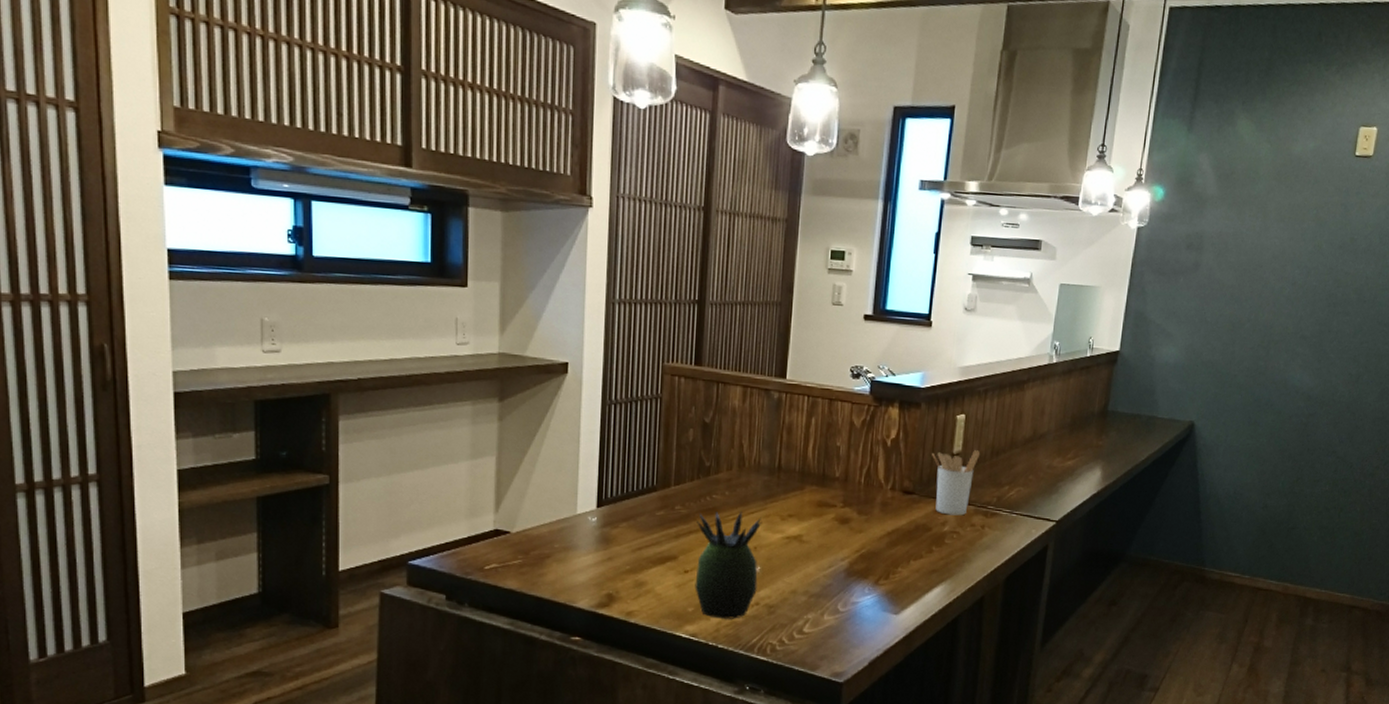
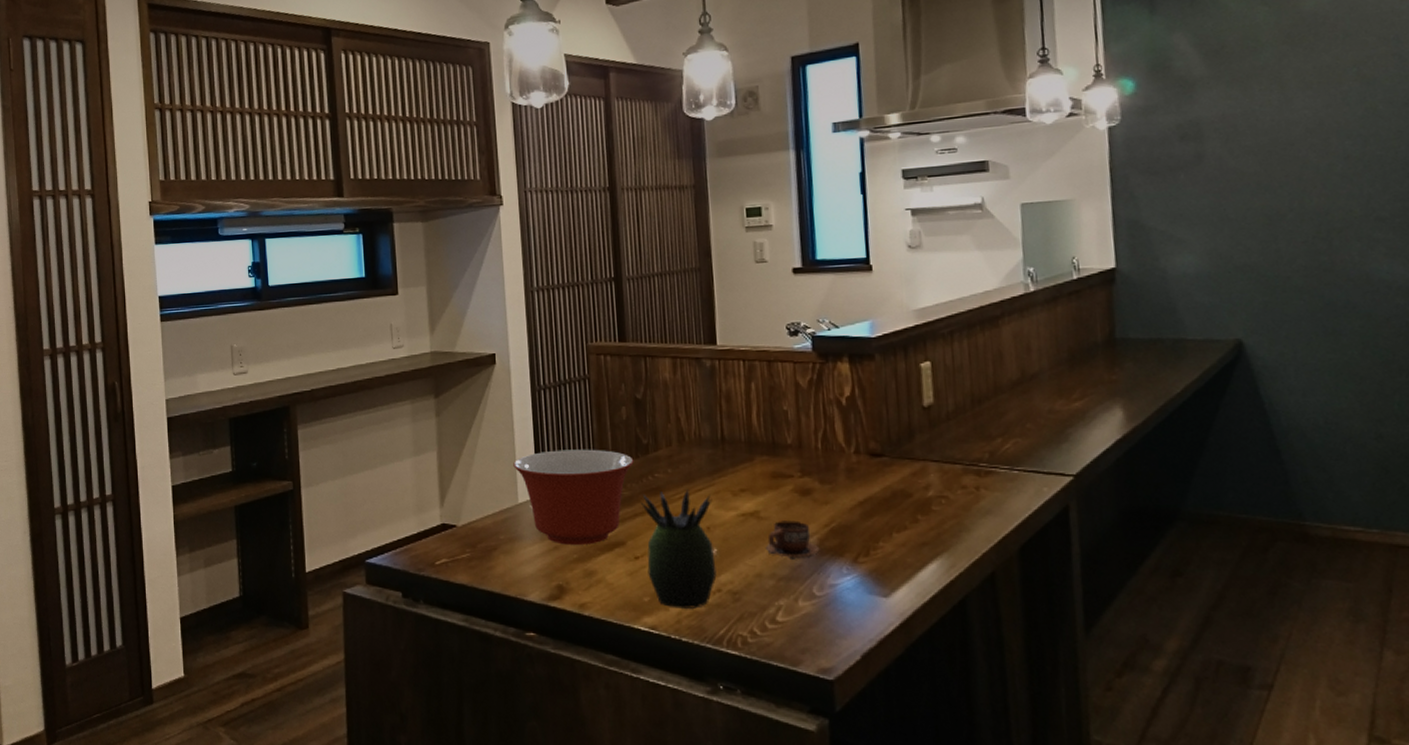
mixing bowl: none [575,465,695,557] -> present [513,449,634,545]
cup: none [803,545,849,580] -> present [765,520,820,559]
utensil holder: present [932,450,981,516] -> none [898,400,958,477]

